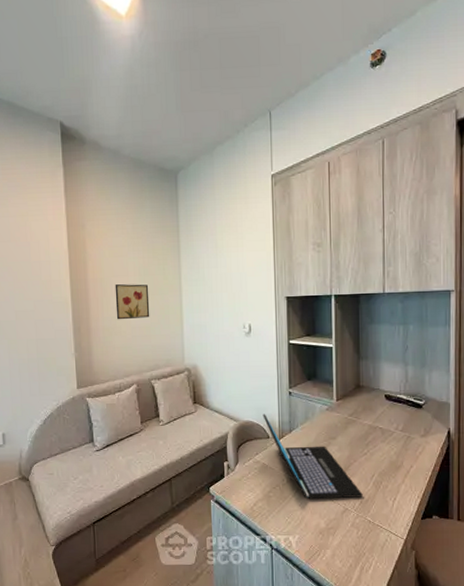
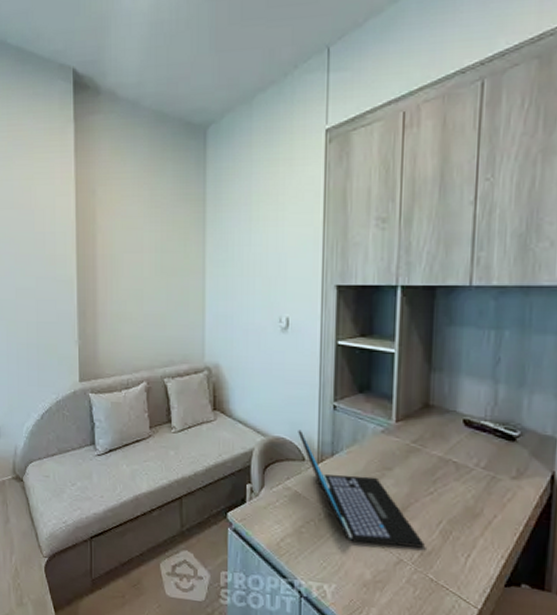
wall art: present [115,284,150,320] -> none [127,262,166,305]

